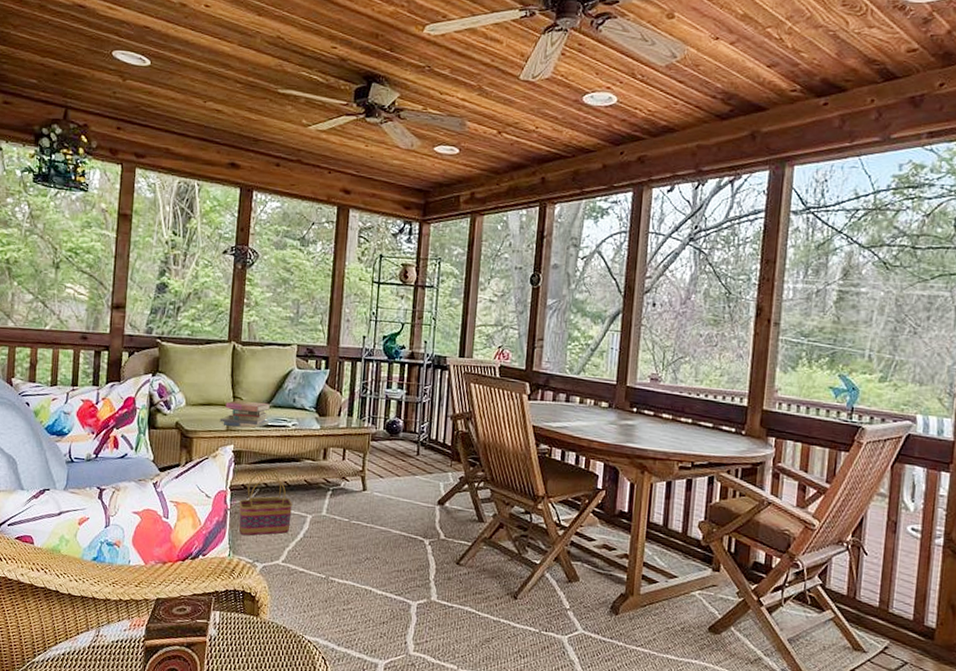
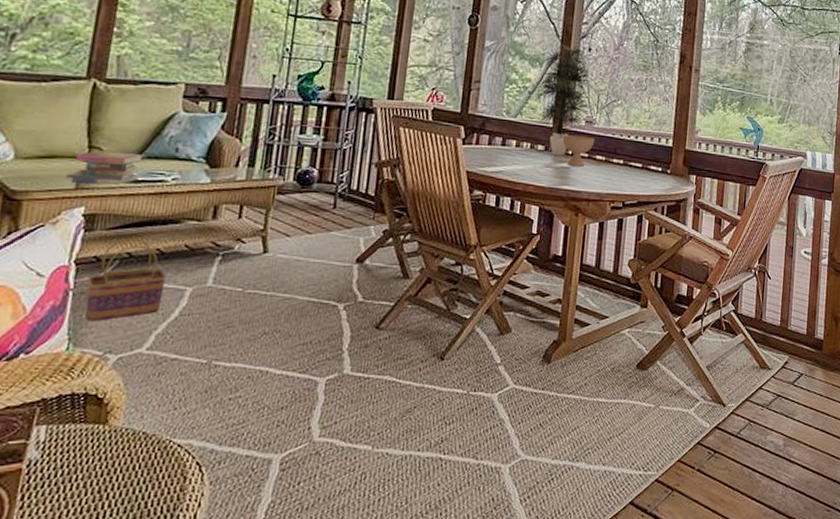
plant: none [597,301,657,413] -> present [534,45,592,156]
bowl: none [626,392,661,425] -> present [562,134,595,166]

